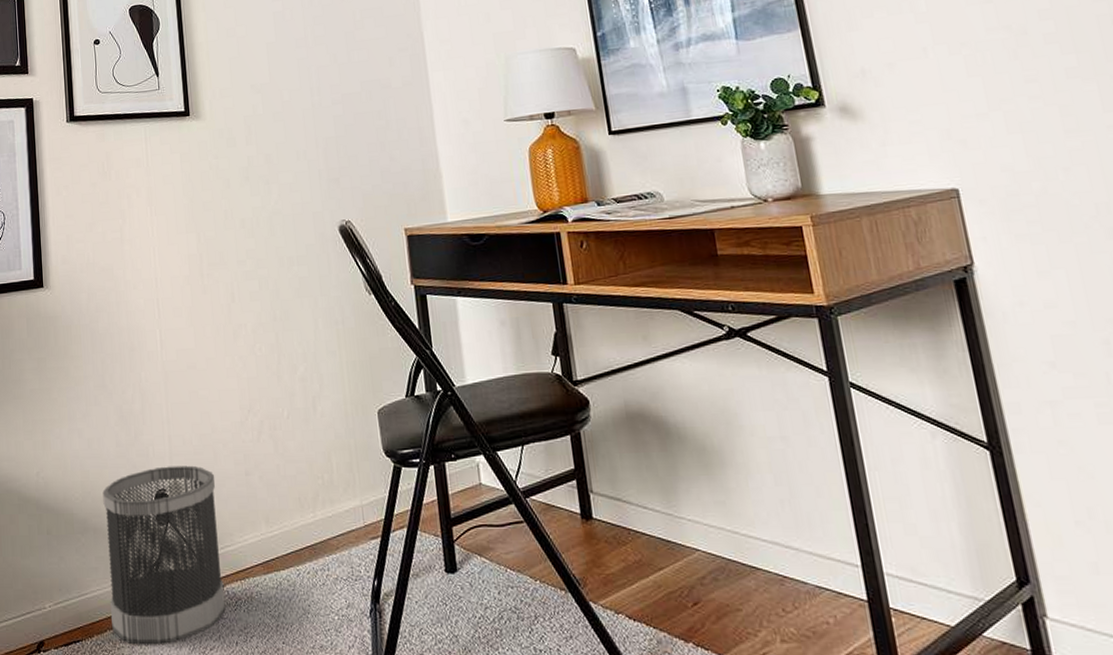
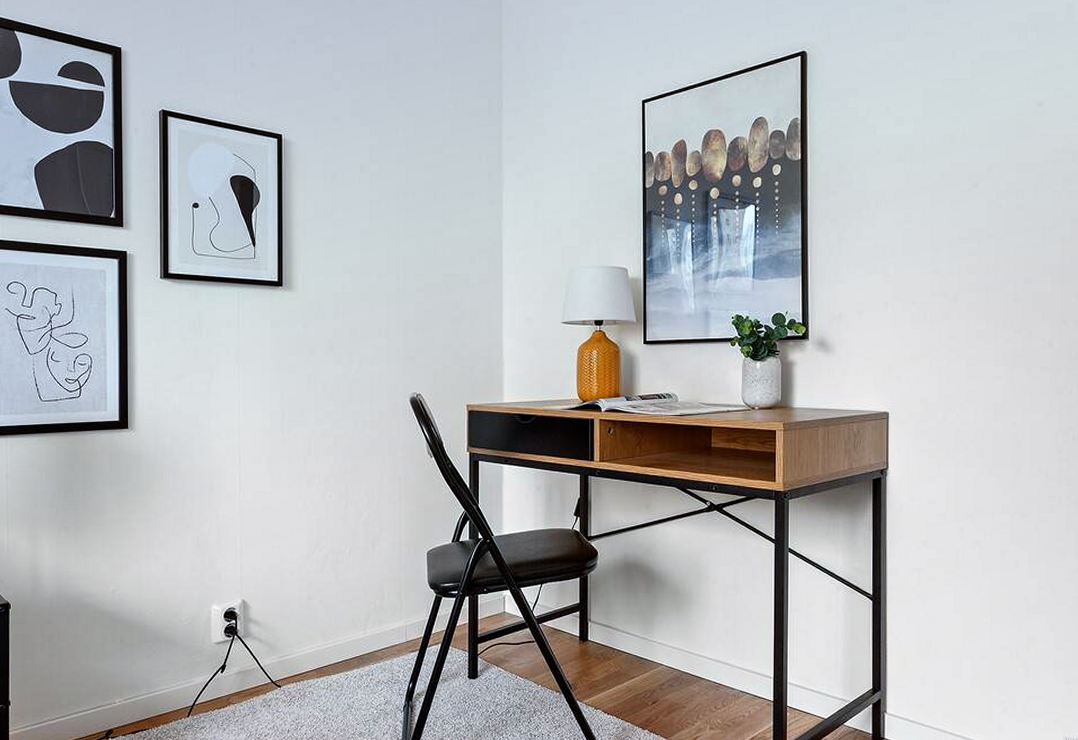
wastebasket: present [102,465,226,645] -> none [175,589,281,733]

